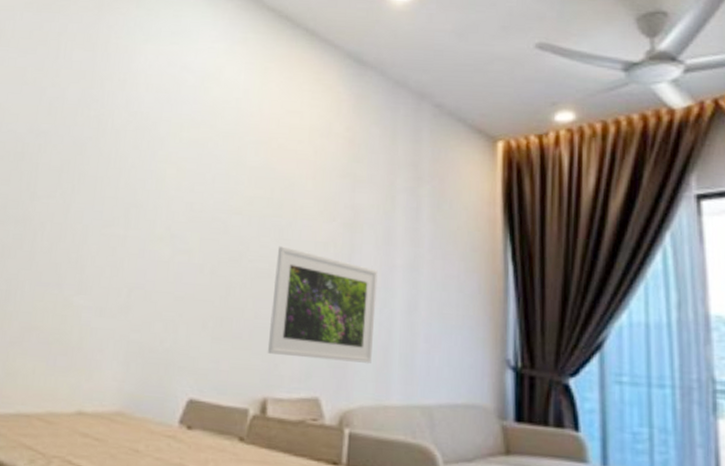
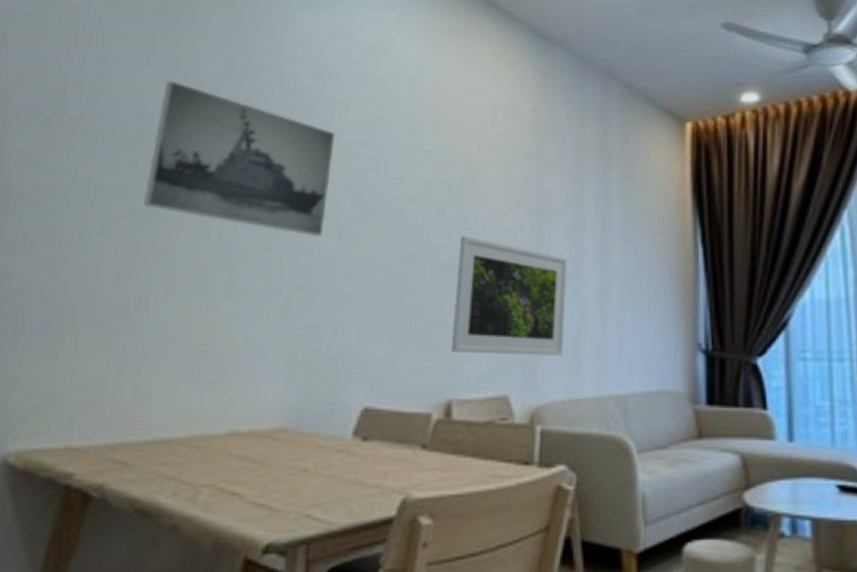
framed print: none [15,106,171,243] -> present [144,80,335,237]

